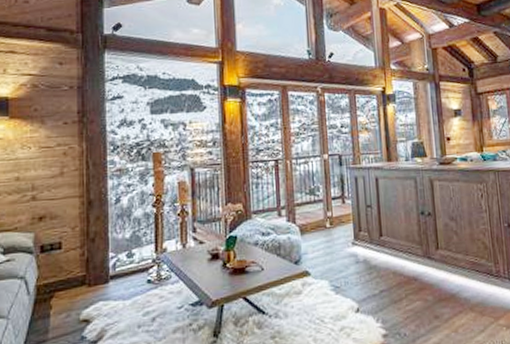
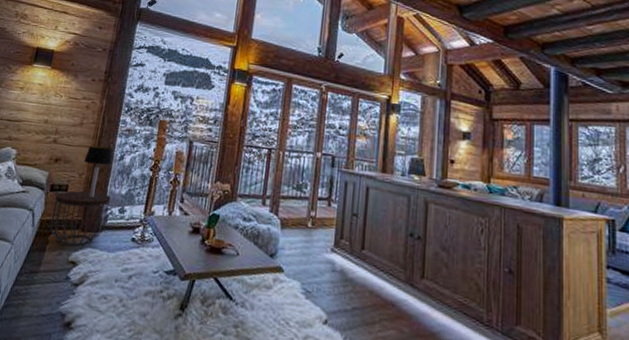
side table: none [48,241,115,305] -> present [49,190,111,246]
table lamp: none [74,192,107,250] -> present [84,145,112,198]

